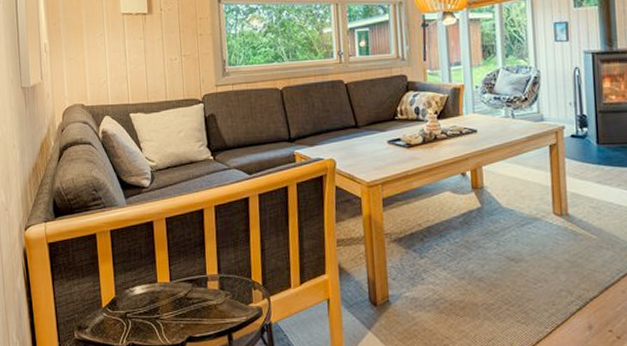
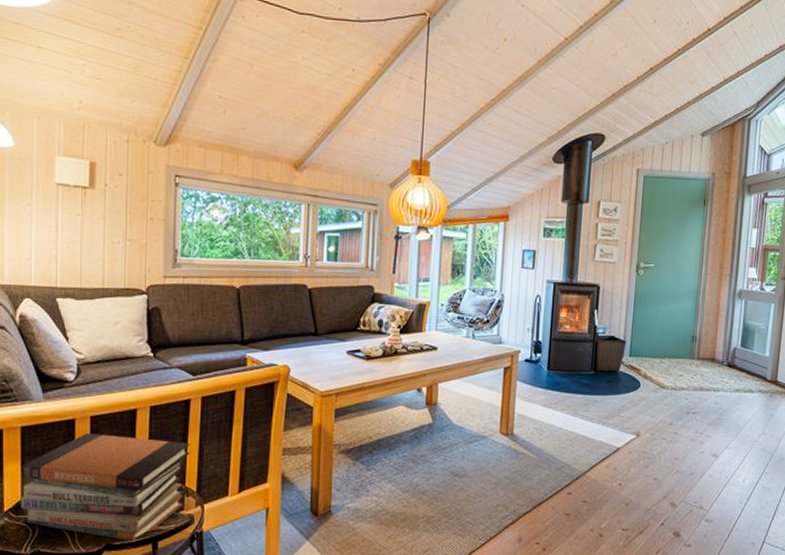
book stack: none [114,233,253,334] -> present [21,432,190,542]

